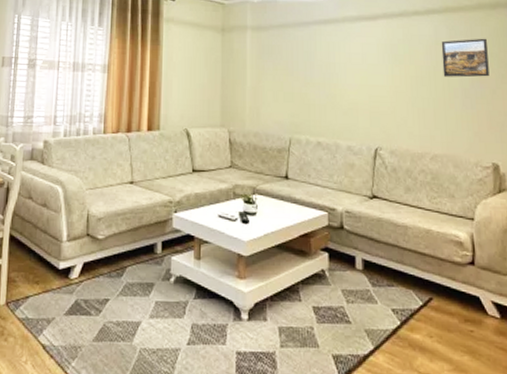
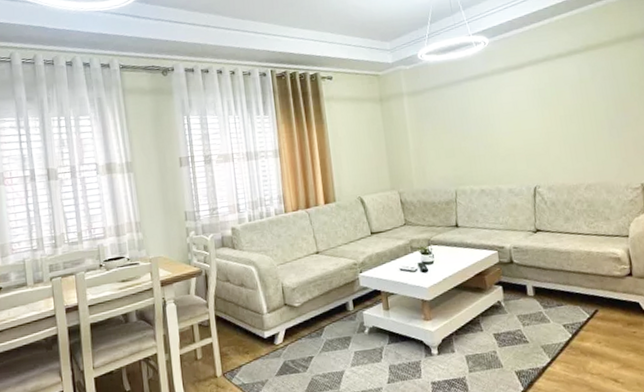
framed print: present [441,38,490,78] -> none [585,69,632,112]

